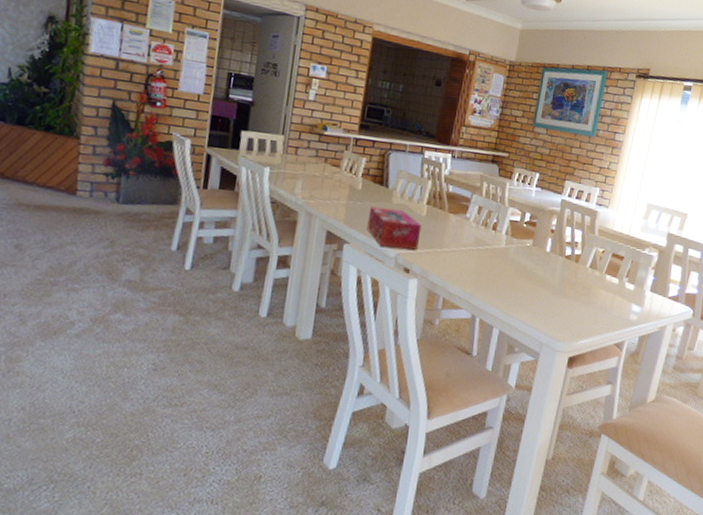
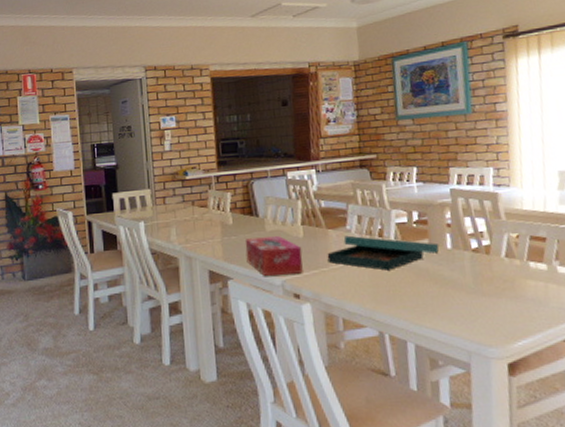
board game: none [442,222,541,262] -> present [327,235,439,271]

